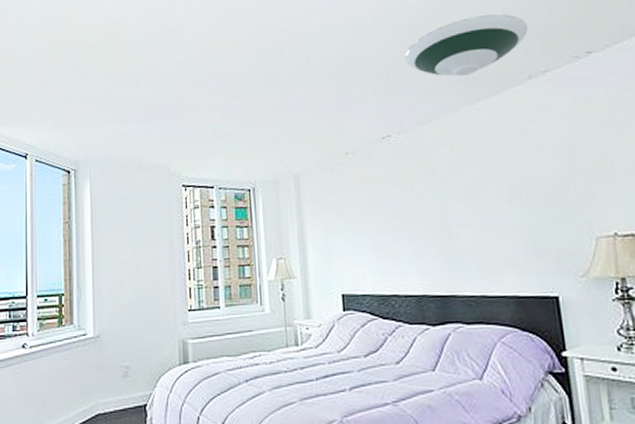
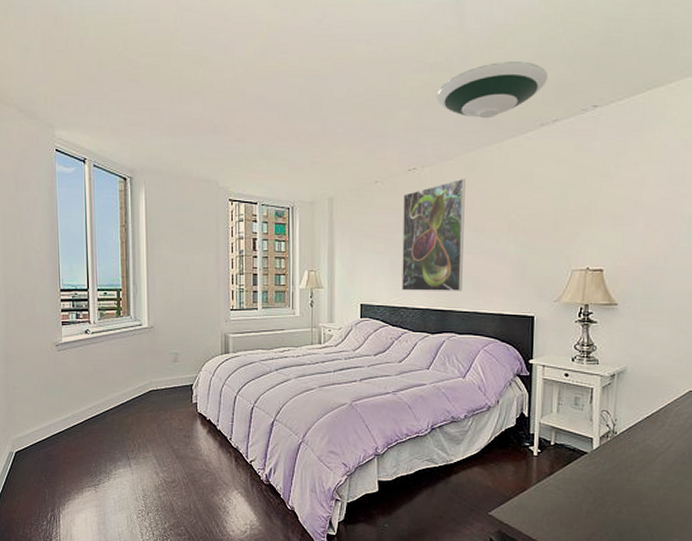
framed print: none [380,141,463,275] -> present [401,178,466,291]

